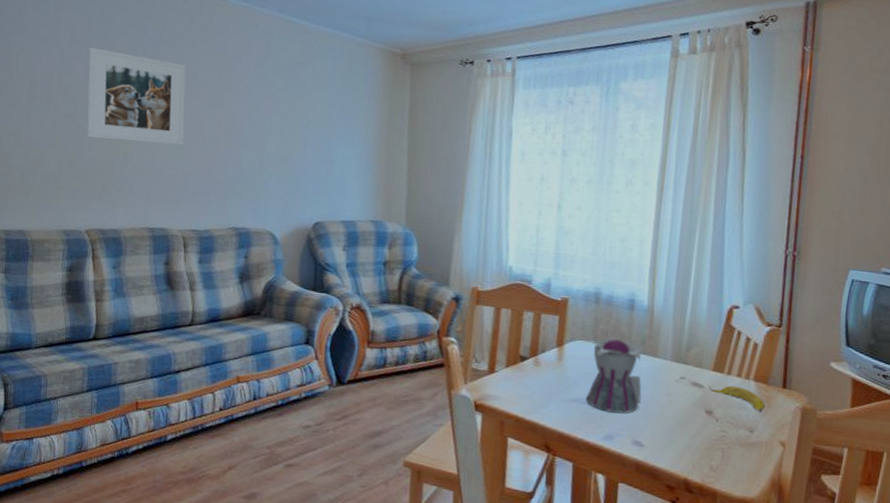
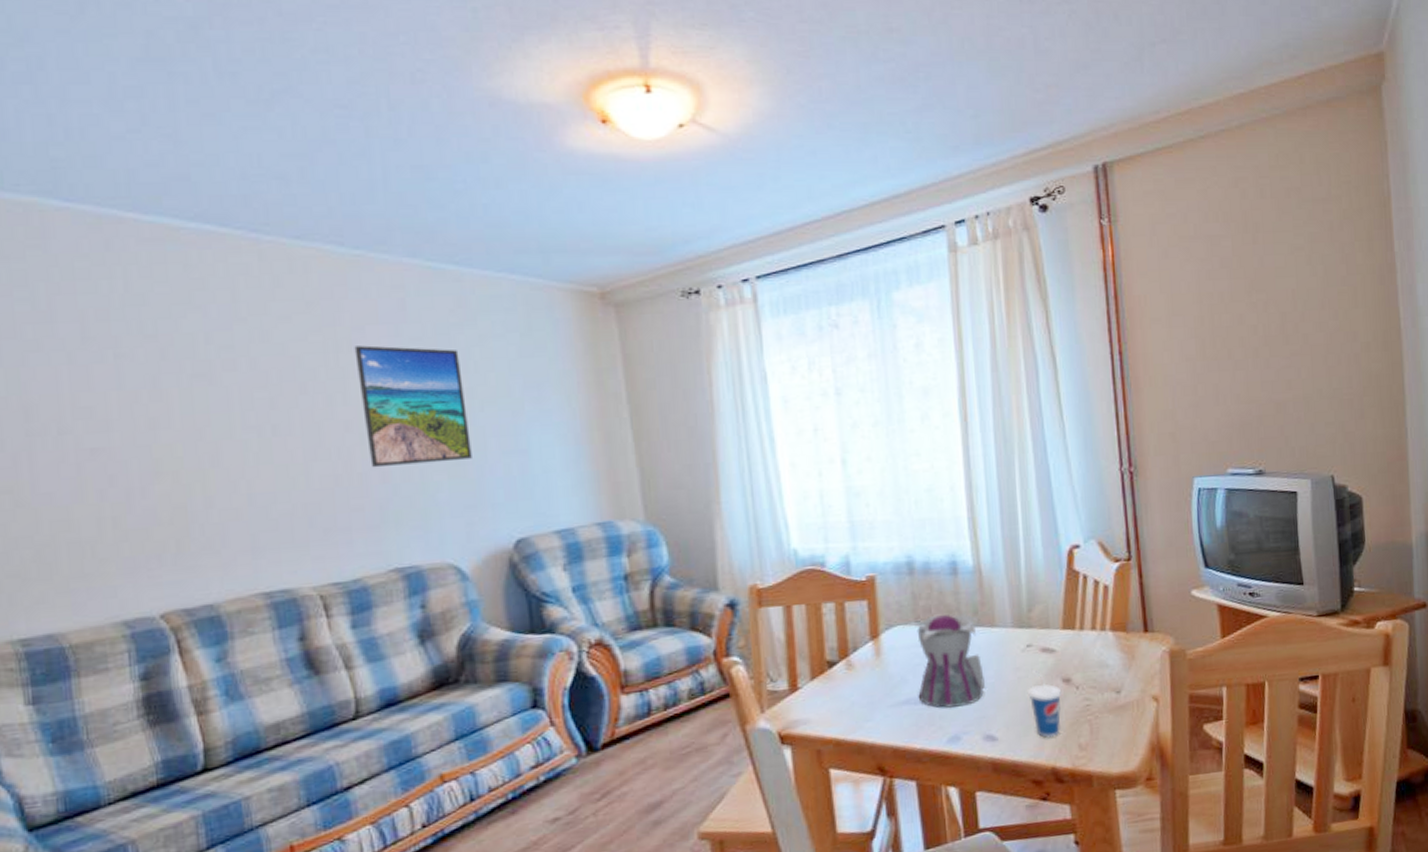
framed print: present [86,47,186,146] -> none [115,343,296,478]
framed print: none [229,69,299,160] -> present [354,345,472,468]
cup: none [675,397,704,455] -> present [1028,668,1062,739]
banana: present [708,385,766,412] -> none [1061,641,1129,666]

